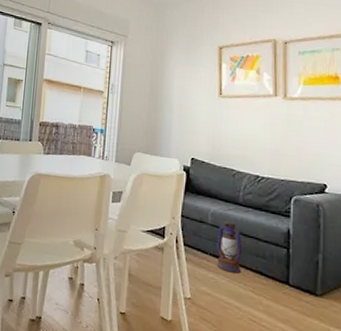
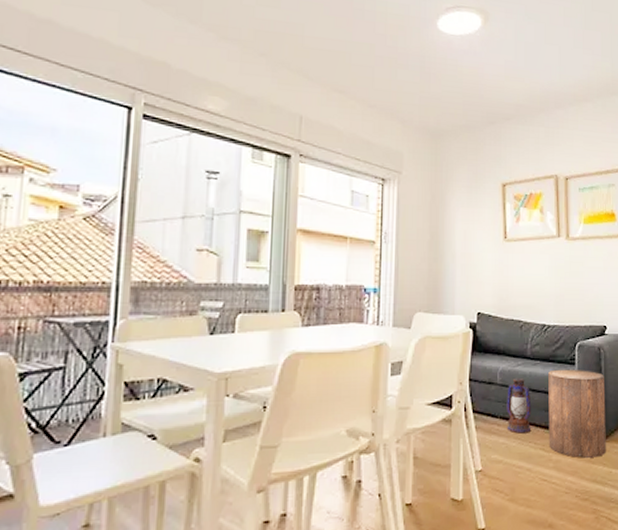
stool: none [259,219,324,312] -> present [548,369,606,458]

